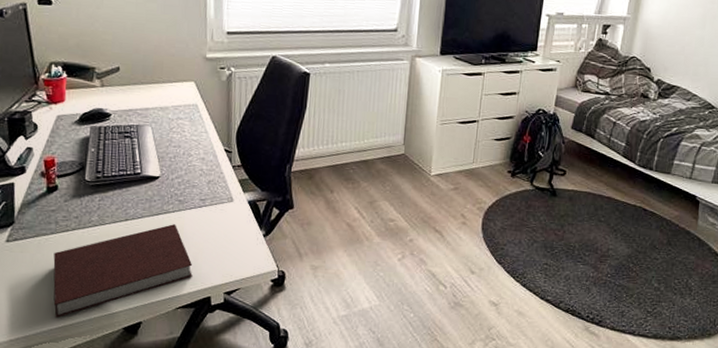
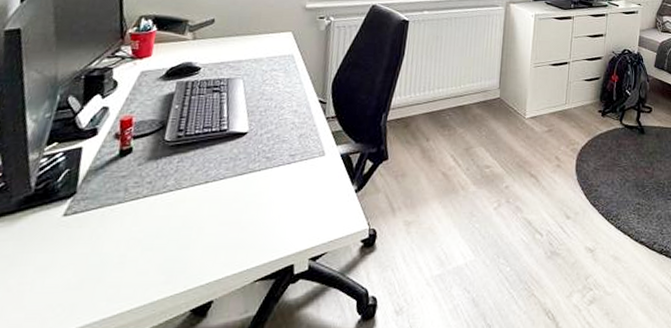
notebook: present [53,224,193,319] -> none [110,184,276,305]

